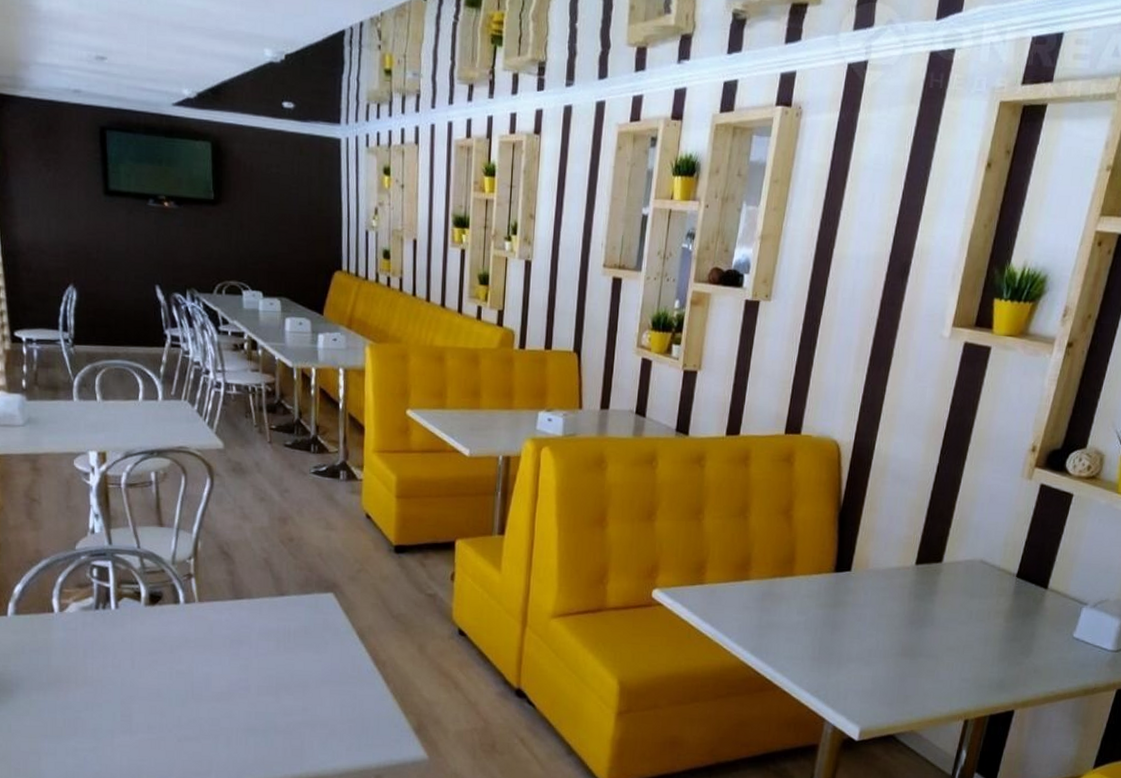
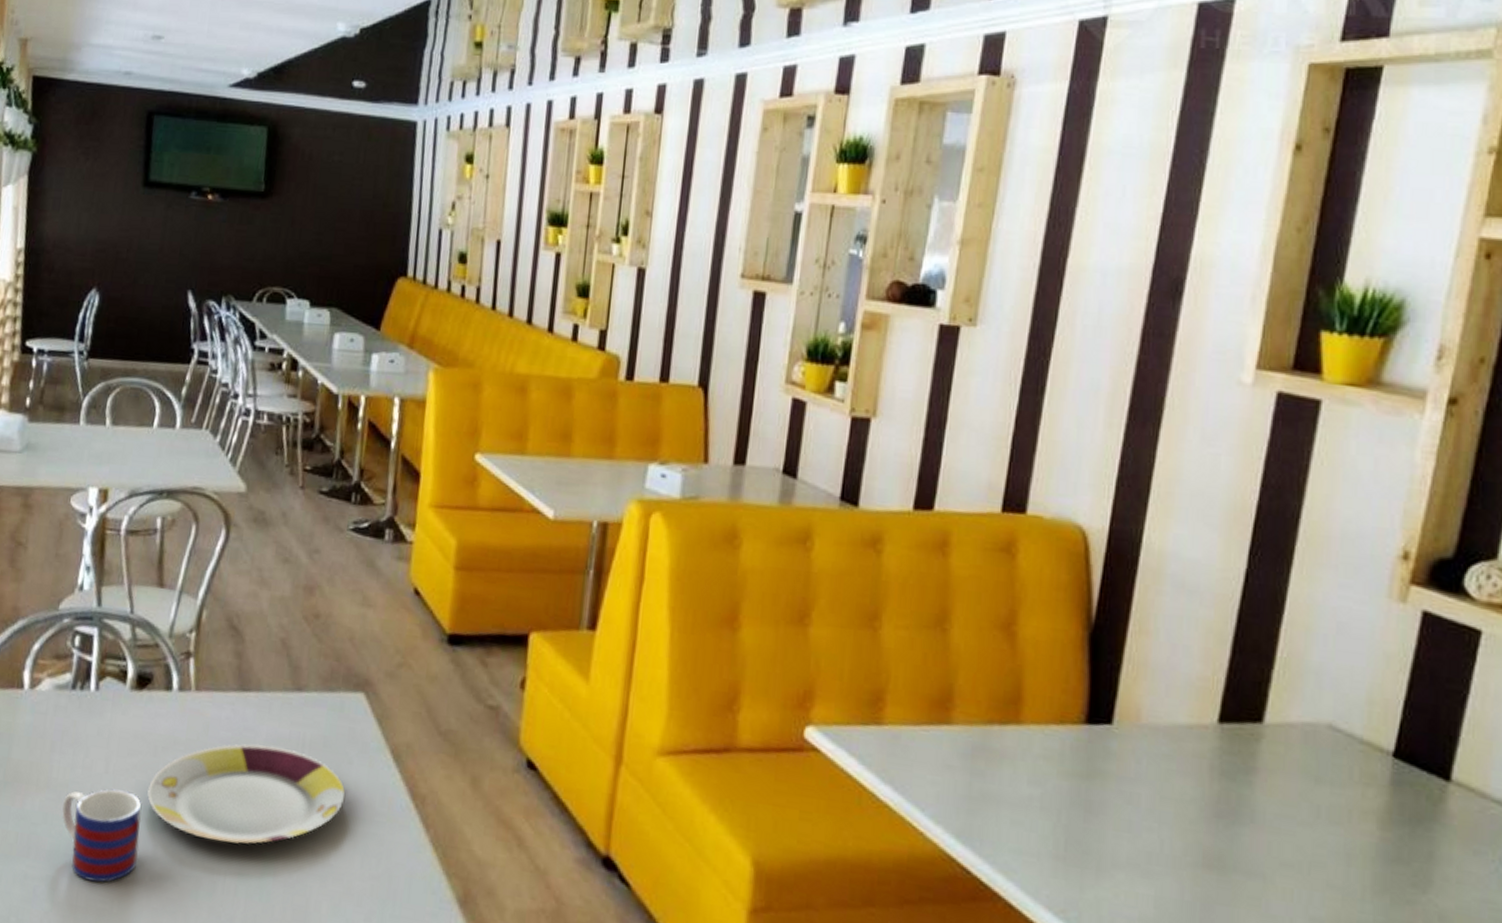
mug: none [100,680,166,747] -> present [62,788,142,883]
plate: none [169,637,325,709] -> present [147,744,346,845]

